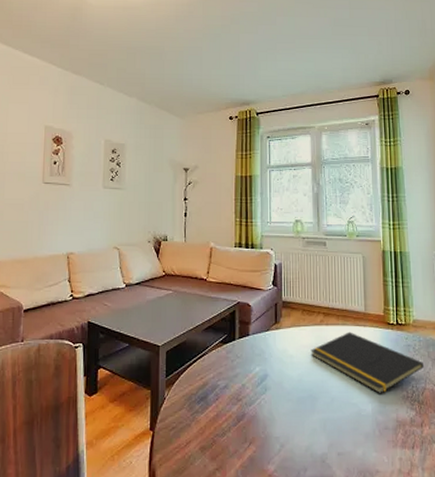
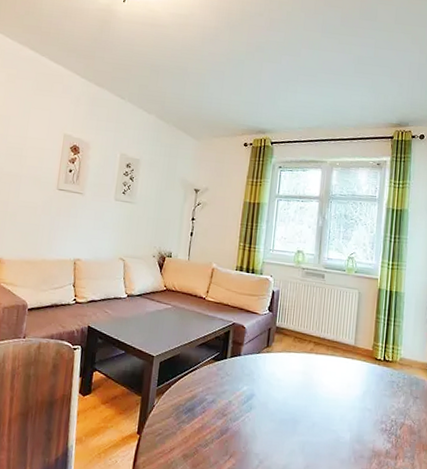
notepad: present [311,331,425,394] -> none [298,362,406,425]

